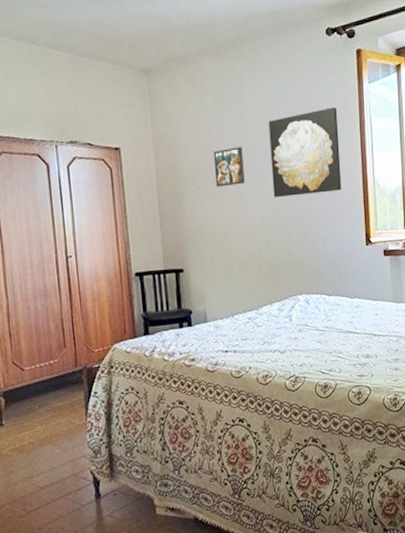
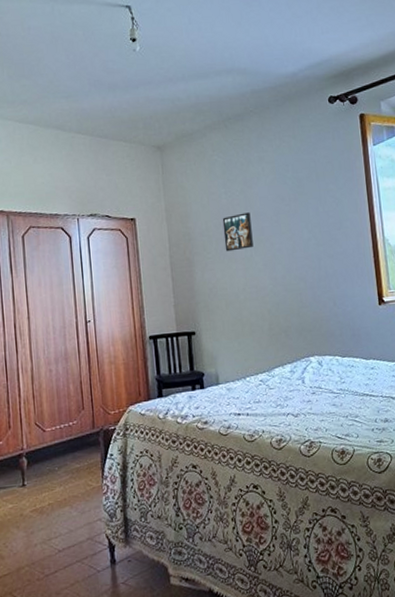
wall art: present [268,107,342,198] -> none [275,170,351,260]

